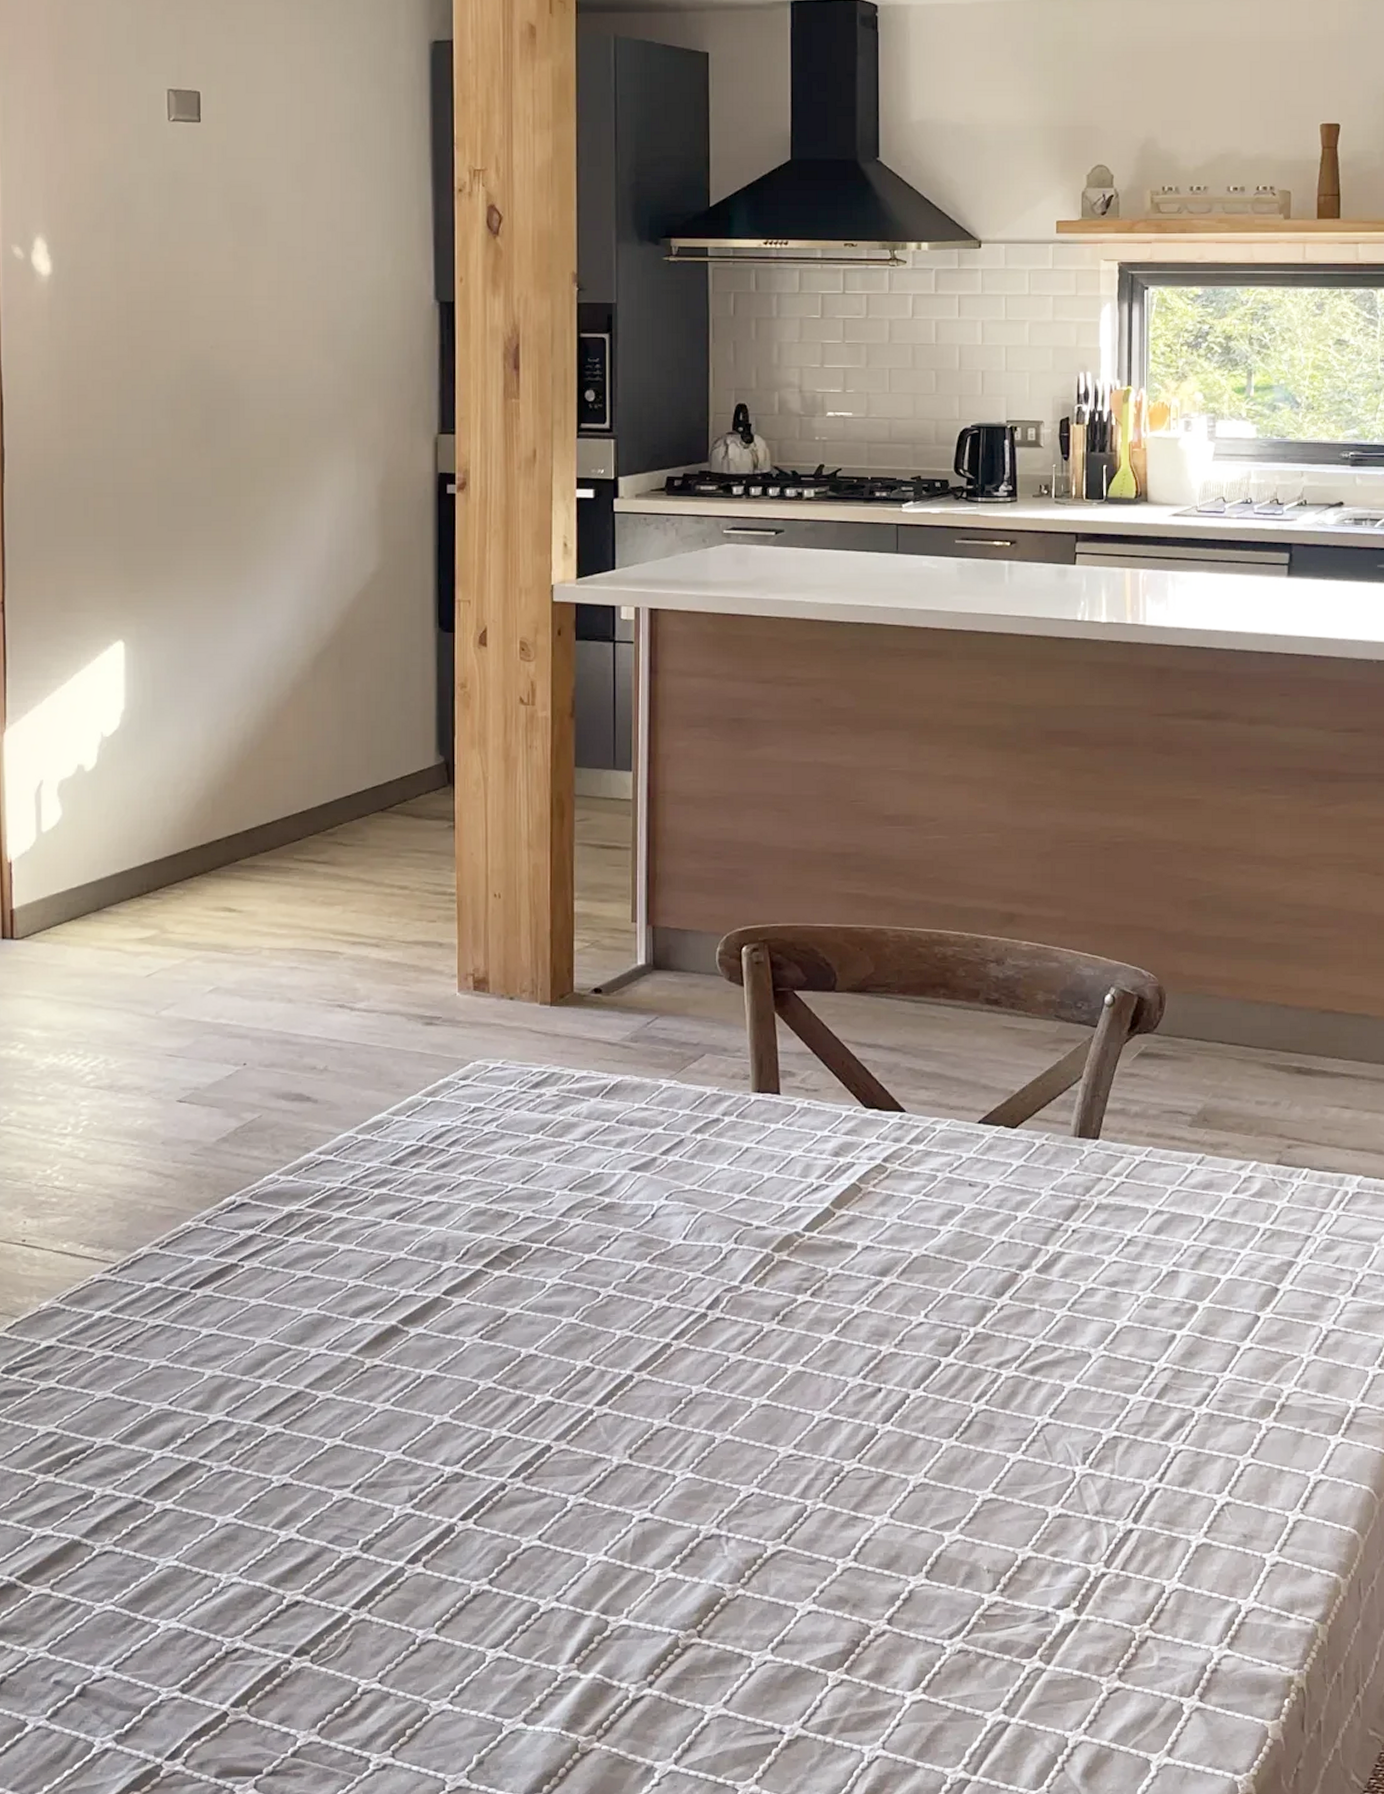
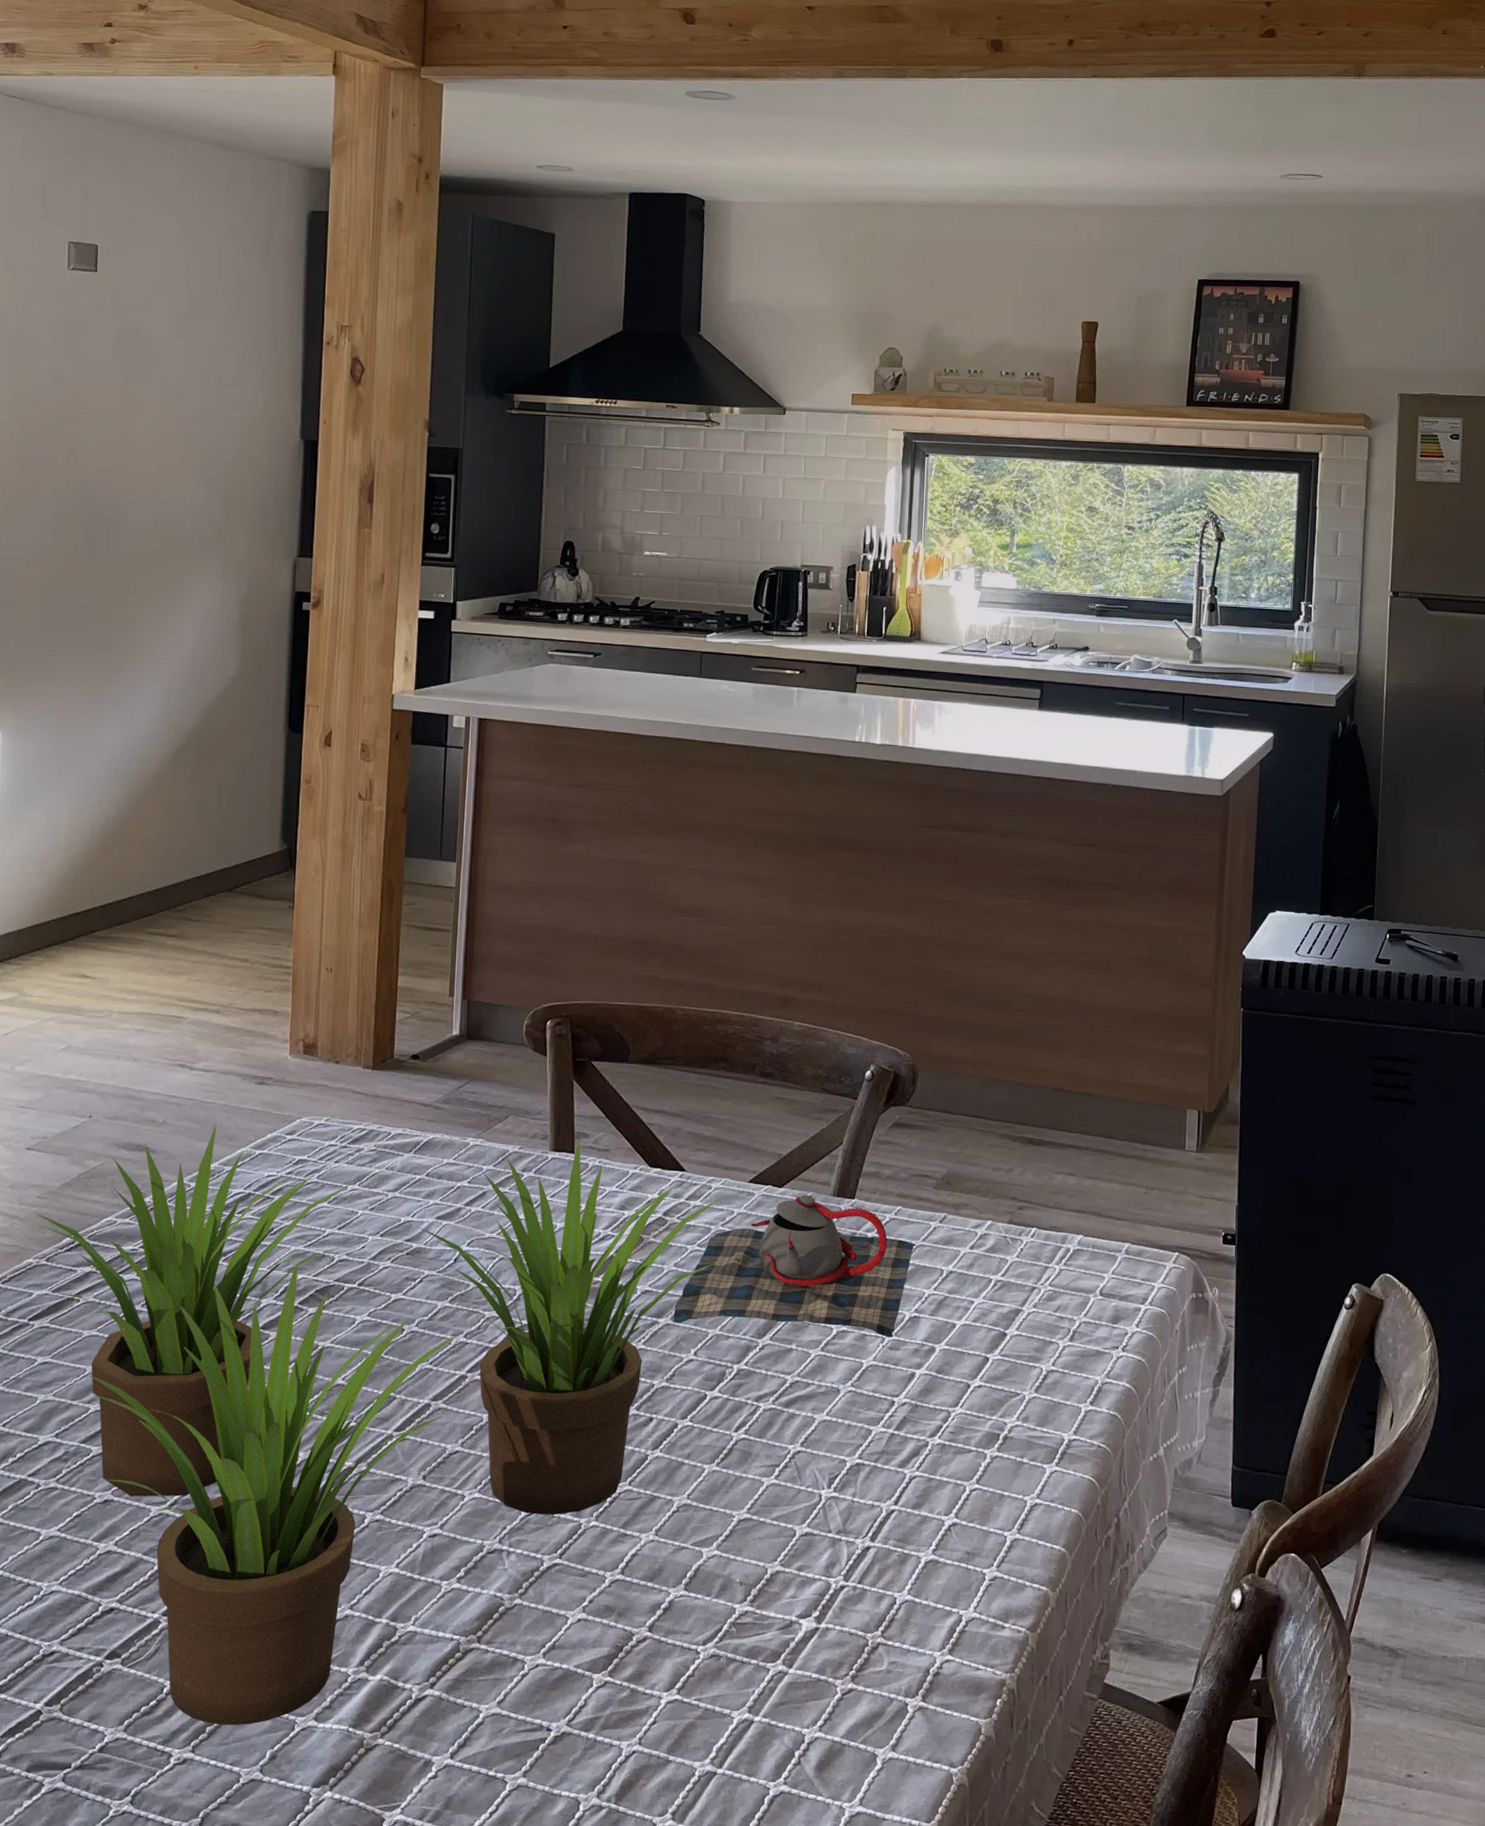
plant: none [189,1069,953,1729] -> present [33,1123,726,1726]
teapot: none [899,1136,1171,1295] -> present [673,1194,916,1338]

